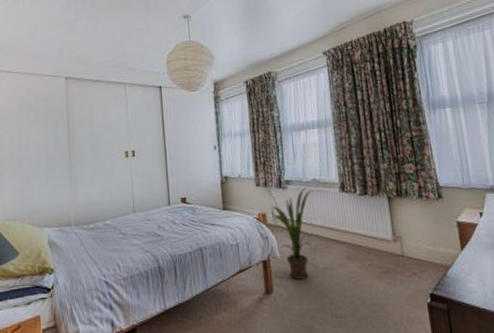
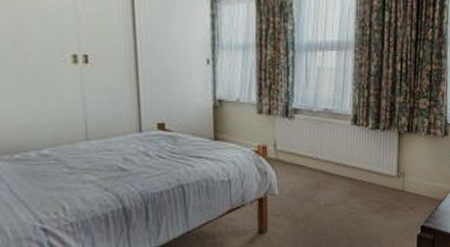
house plant: present [263,183,313,280] -> none [266,111,323,217]

